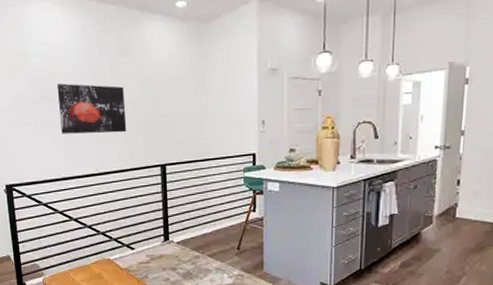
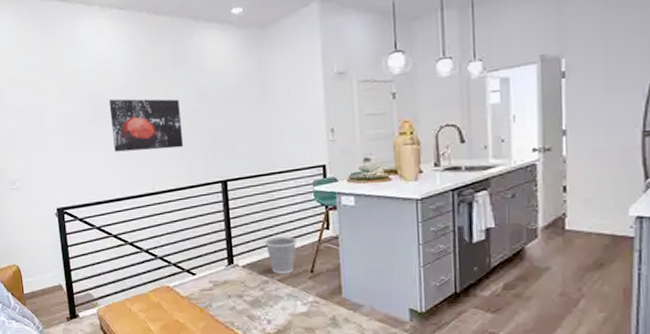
wastebasket: none [197,217,227,251] -> present [264,237,298,275]

